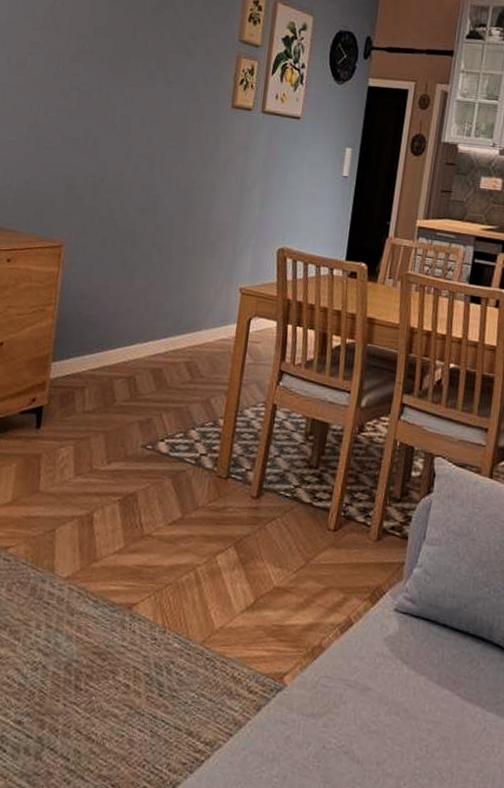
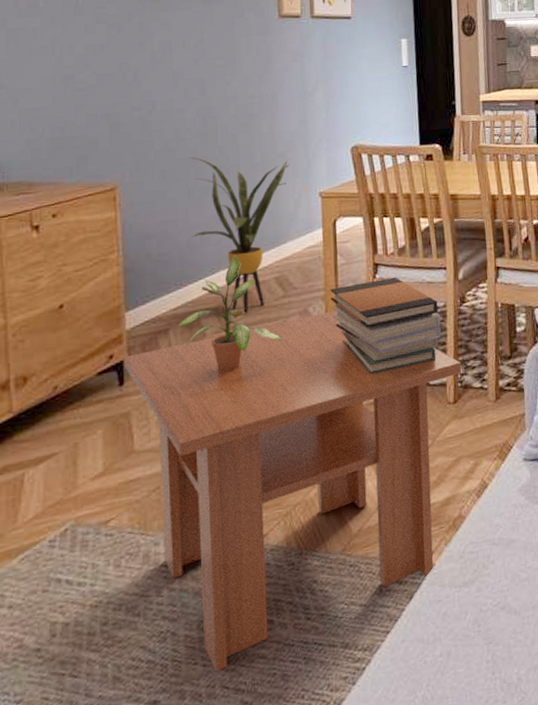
coffee table: none [43,402,349,715] -> present [123,309,462,672]
potted plant: none [93,332,183,441] -> present [177,256,283,372]
house plant: none [119,230,217,390] -> present [190,157,289,314]
book stack: none [232,385,336,483] -> present [330,276,441,375]

